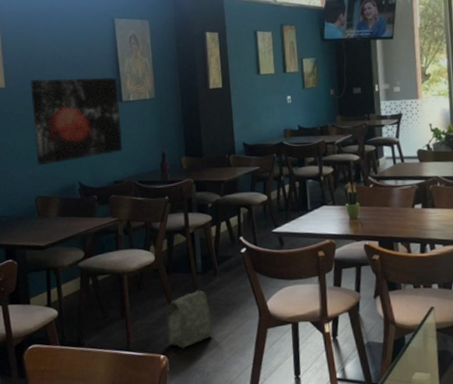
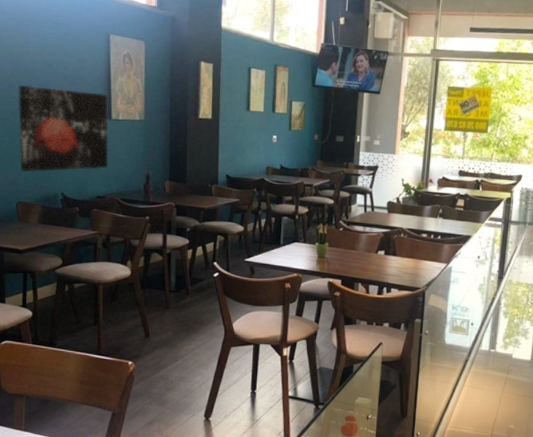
bag: present [165,291,213,348] -> none [136,307,180,357]

